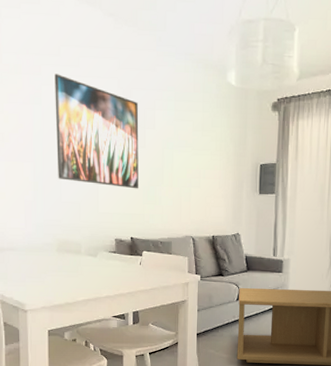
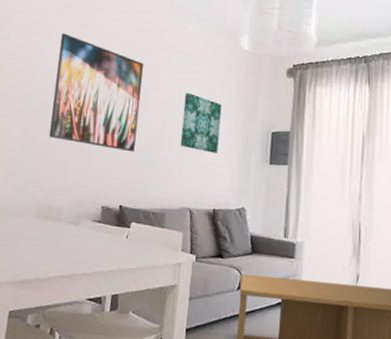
wall art: none [179,130,214,186] -> present [180,92,222,153]

